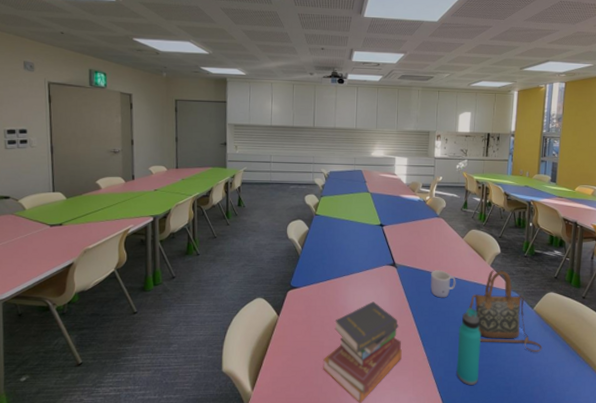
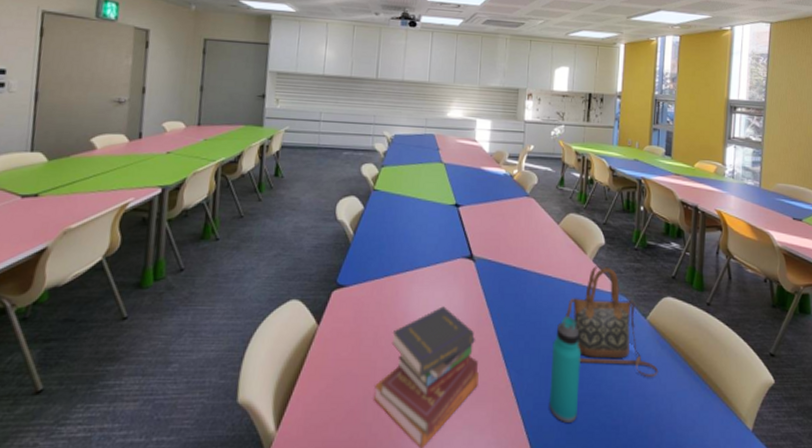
mug: present [430,270,456,298] -> none [517,265,550,303]

